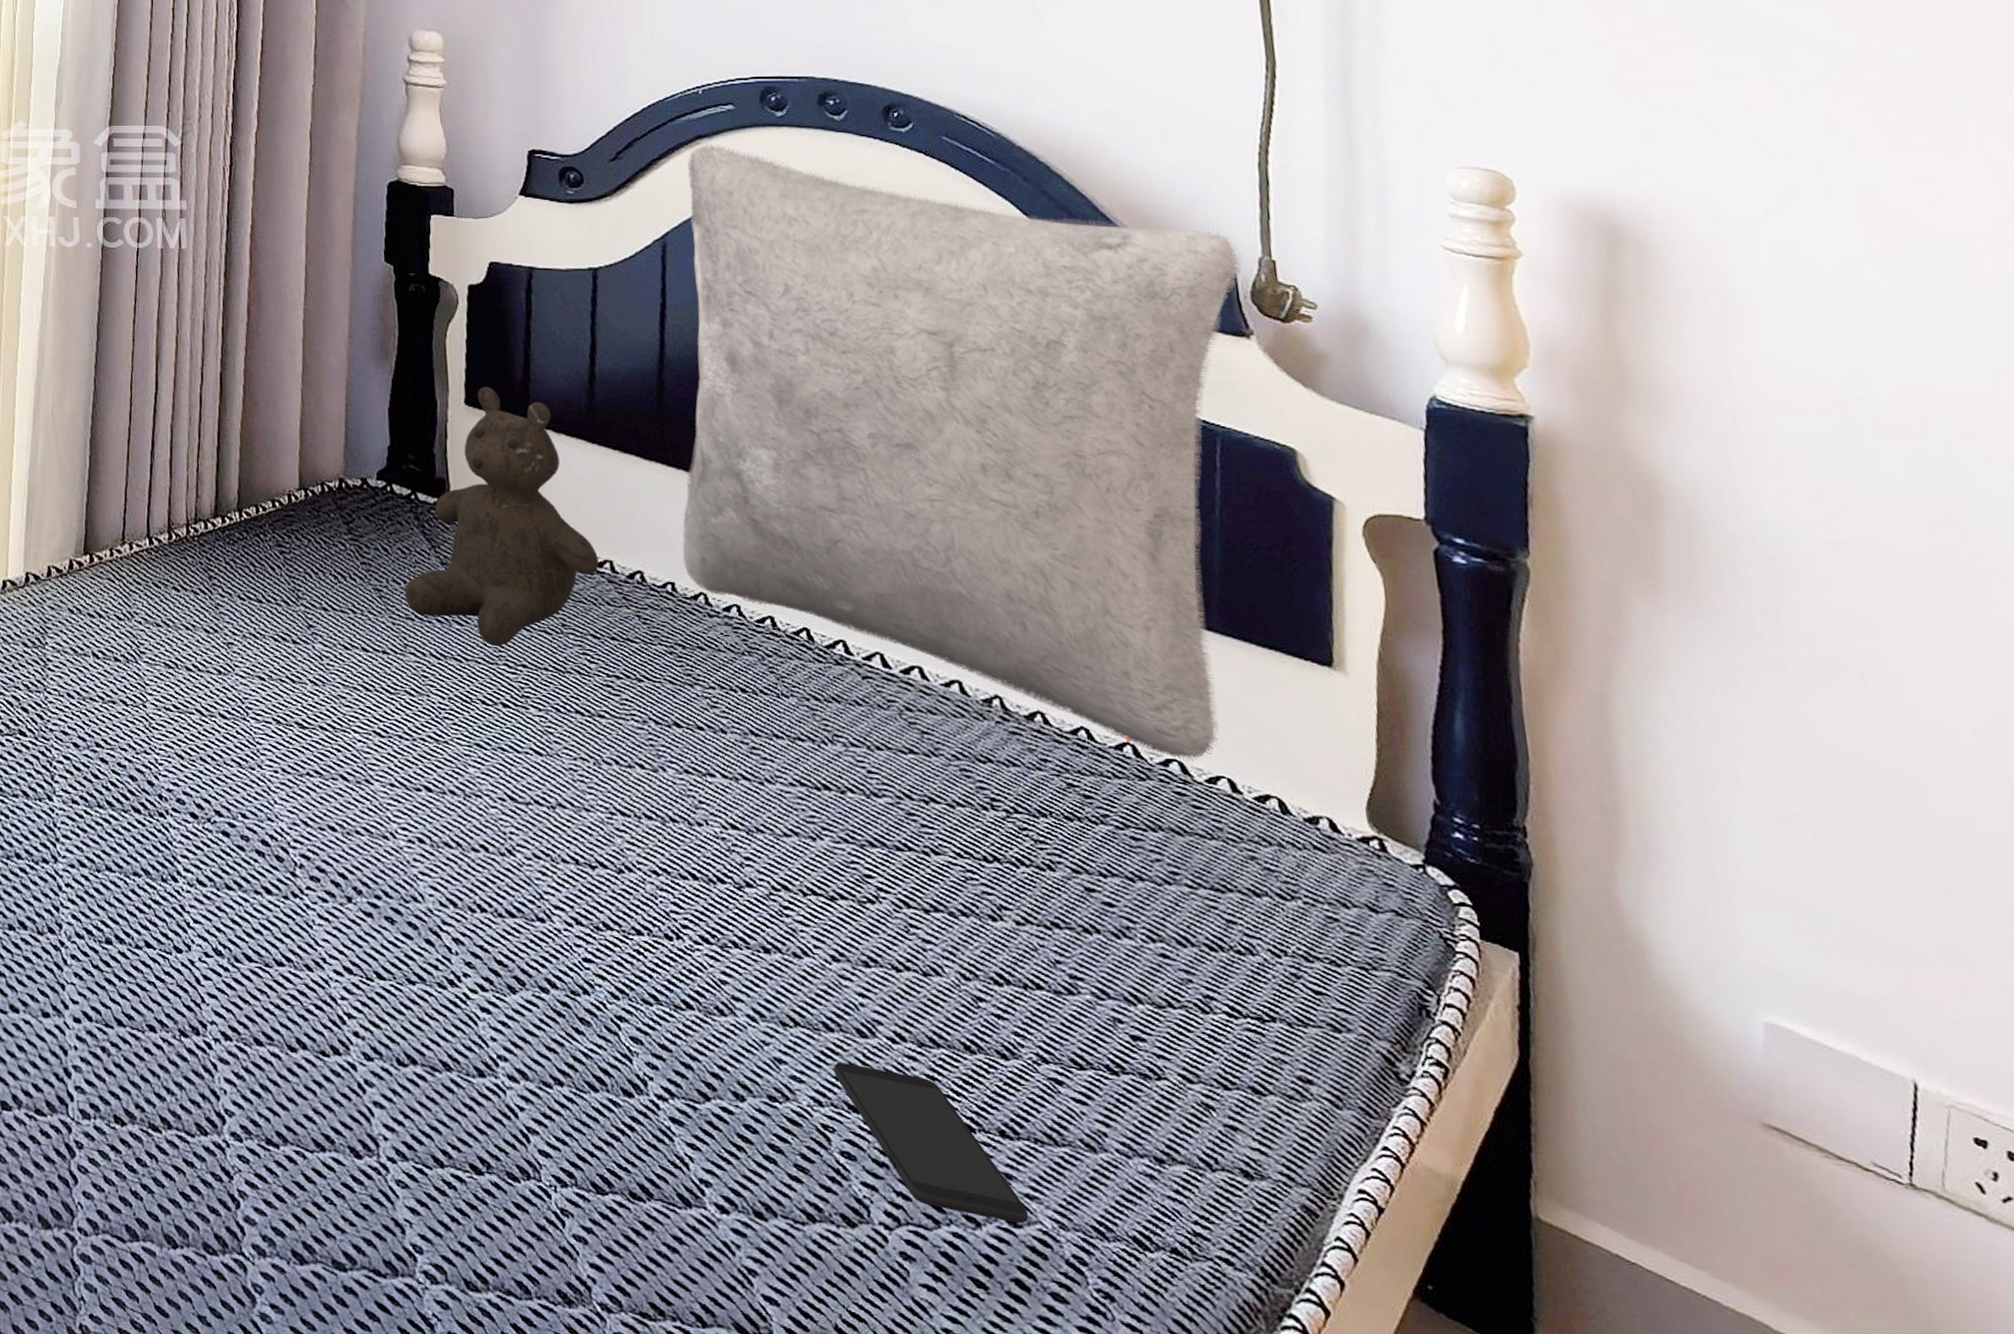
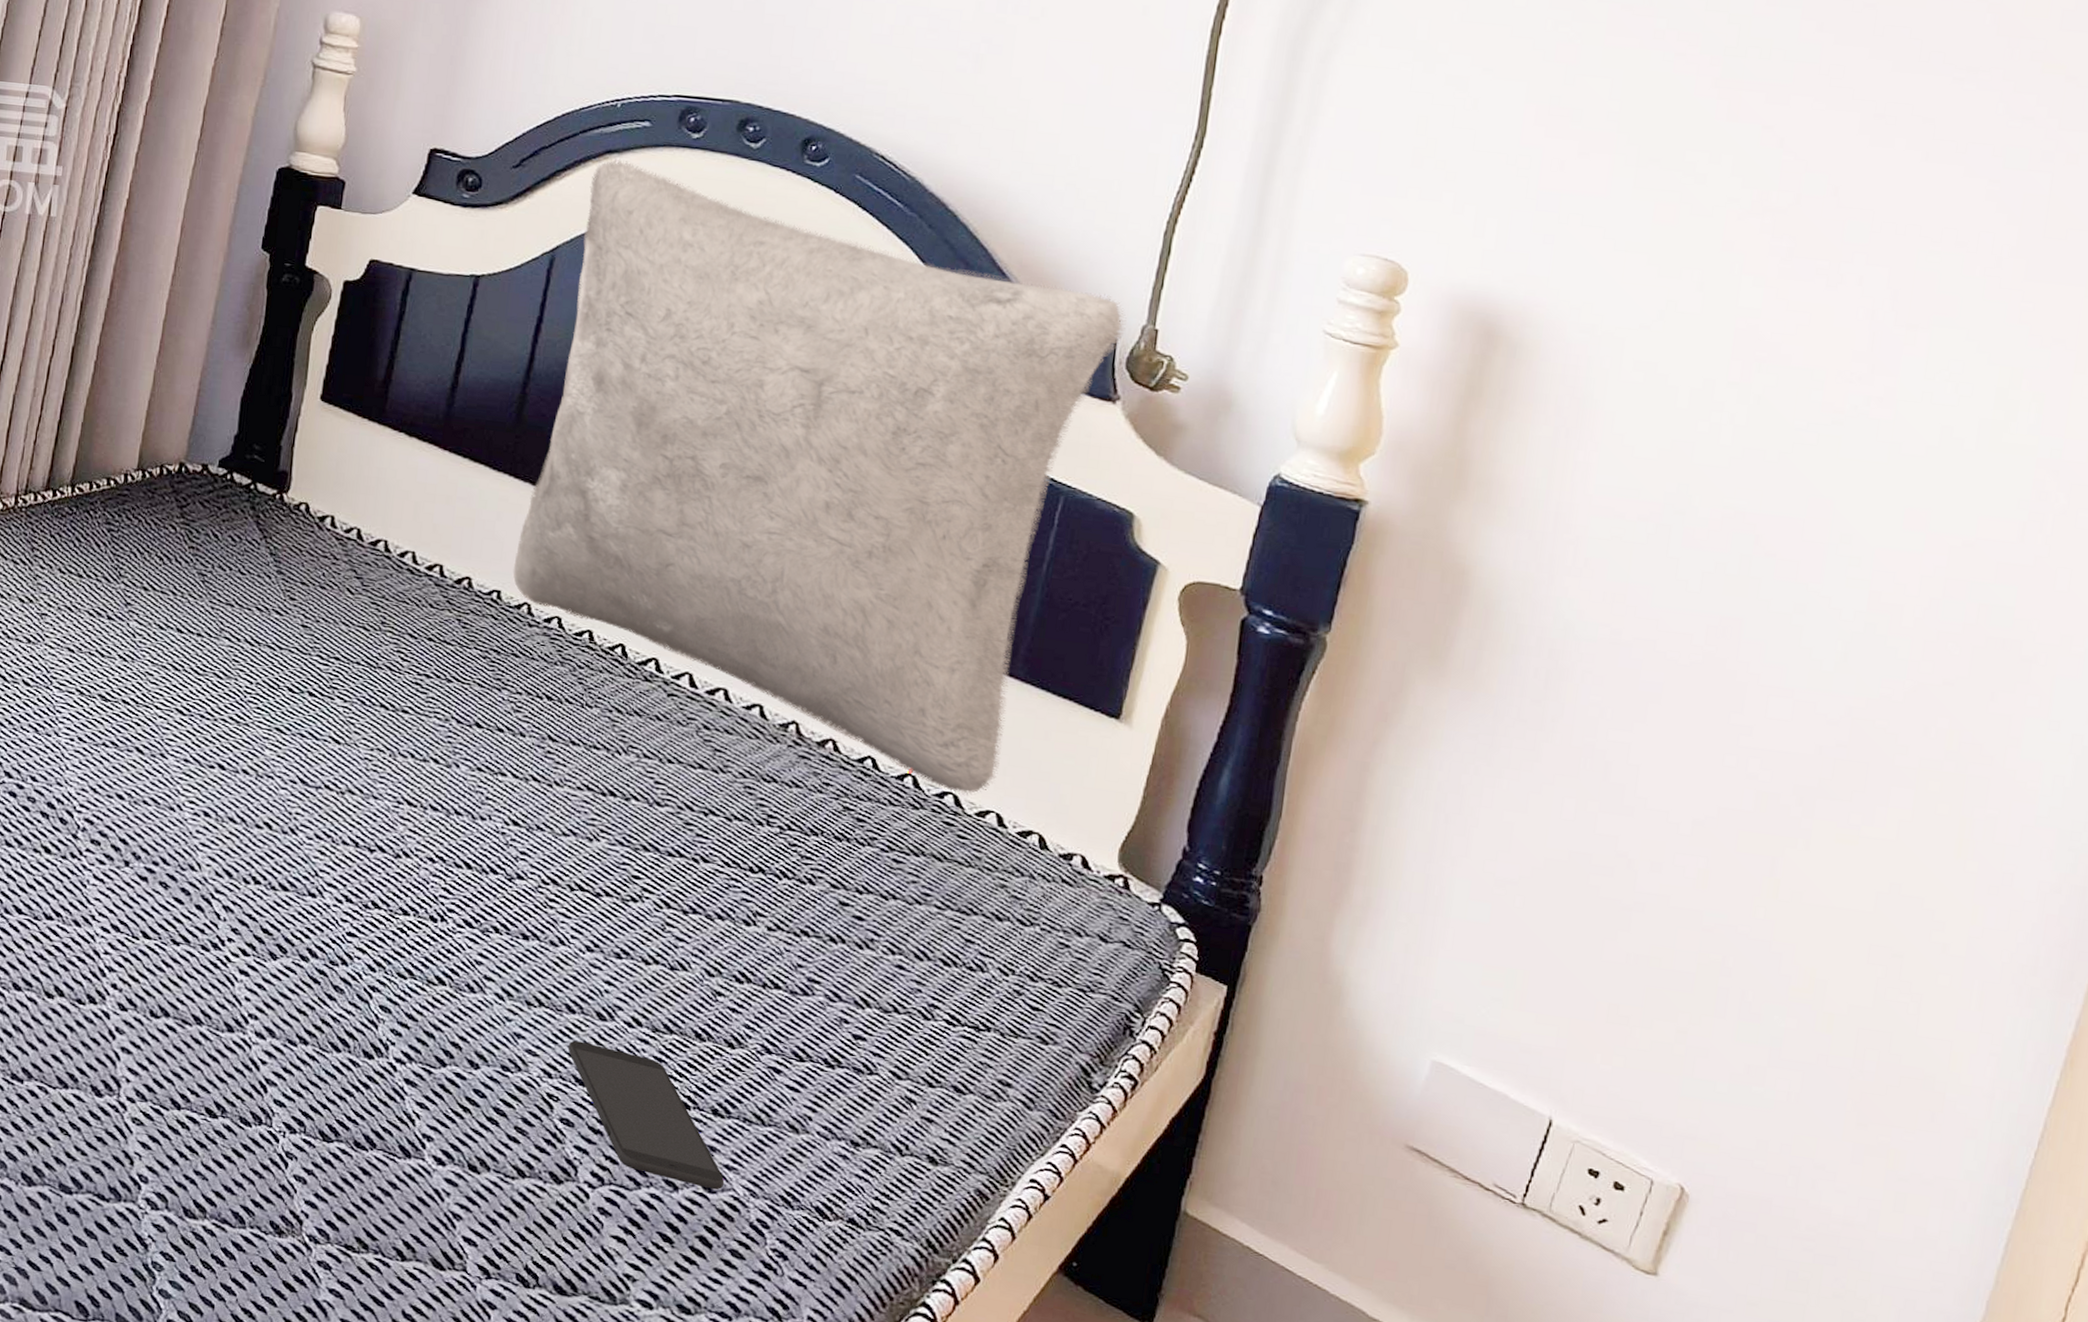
teddy bear: present [404,386,599,646] -> none [228,384,429,638]

